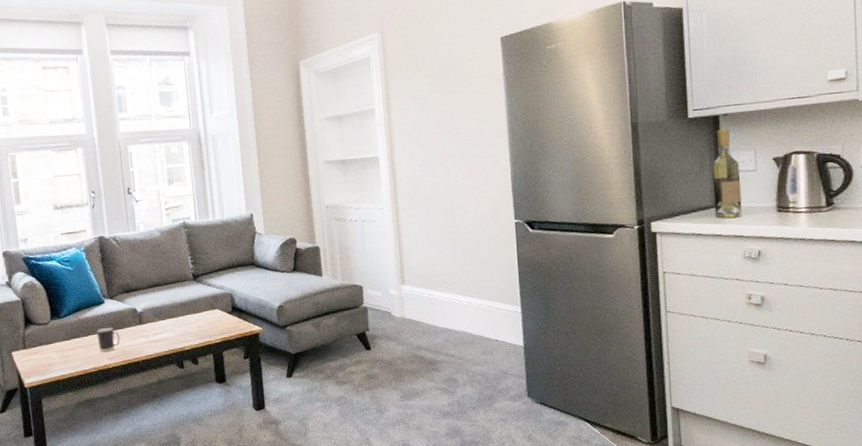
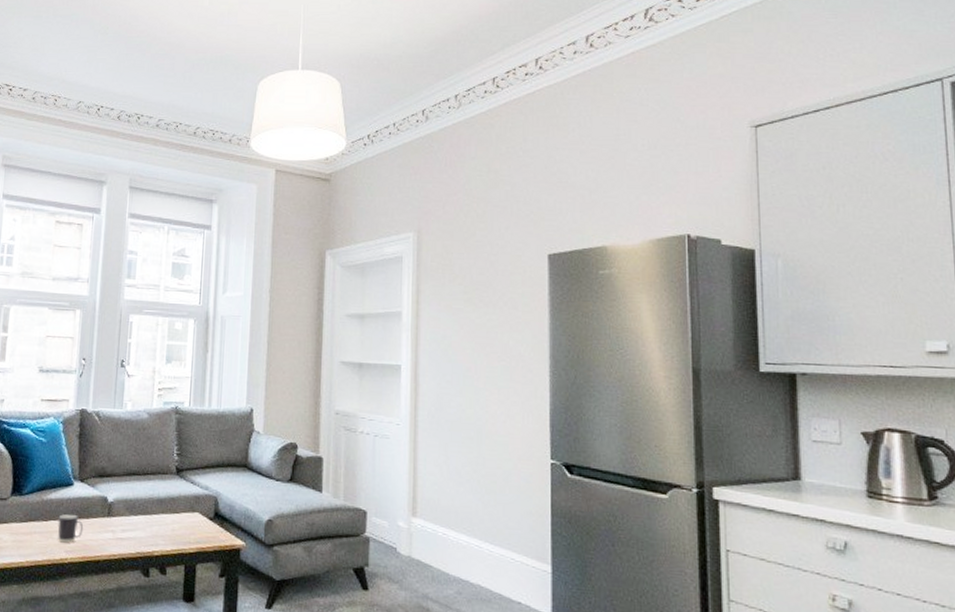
bottle: present [712,128,742,219] -> none [787,390,824,498]

